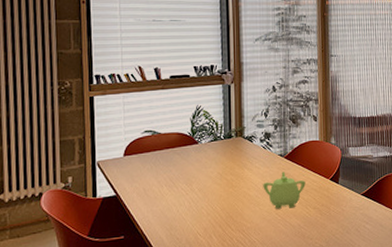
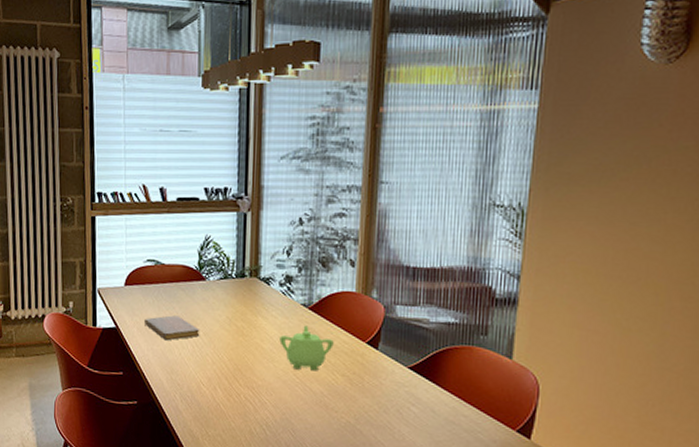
notebook: none [144,177,195,201] -> present [145,315,200,341]

